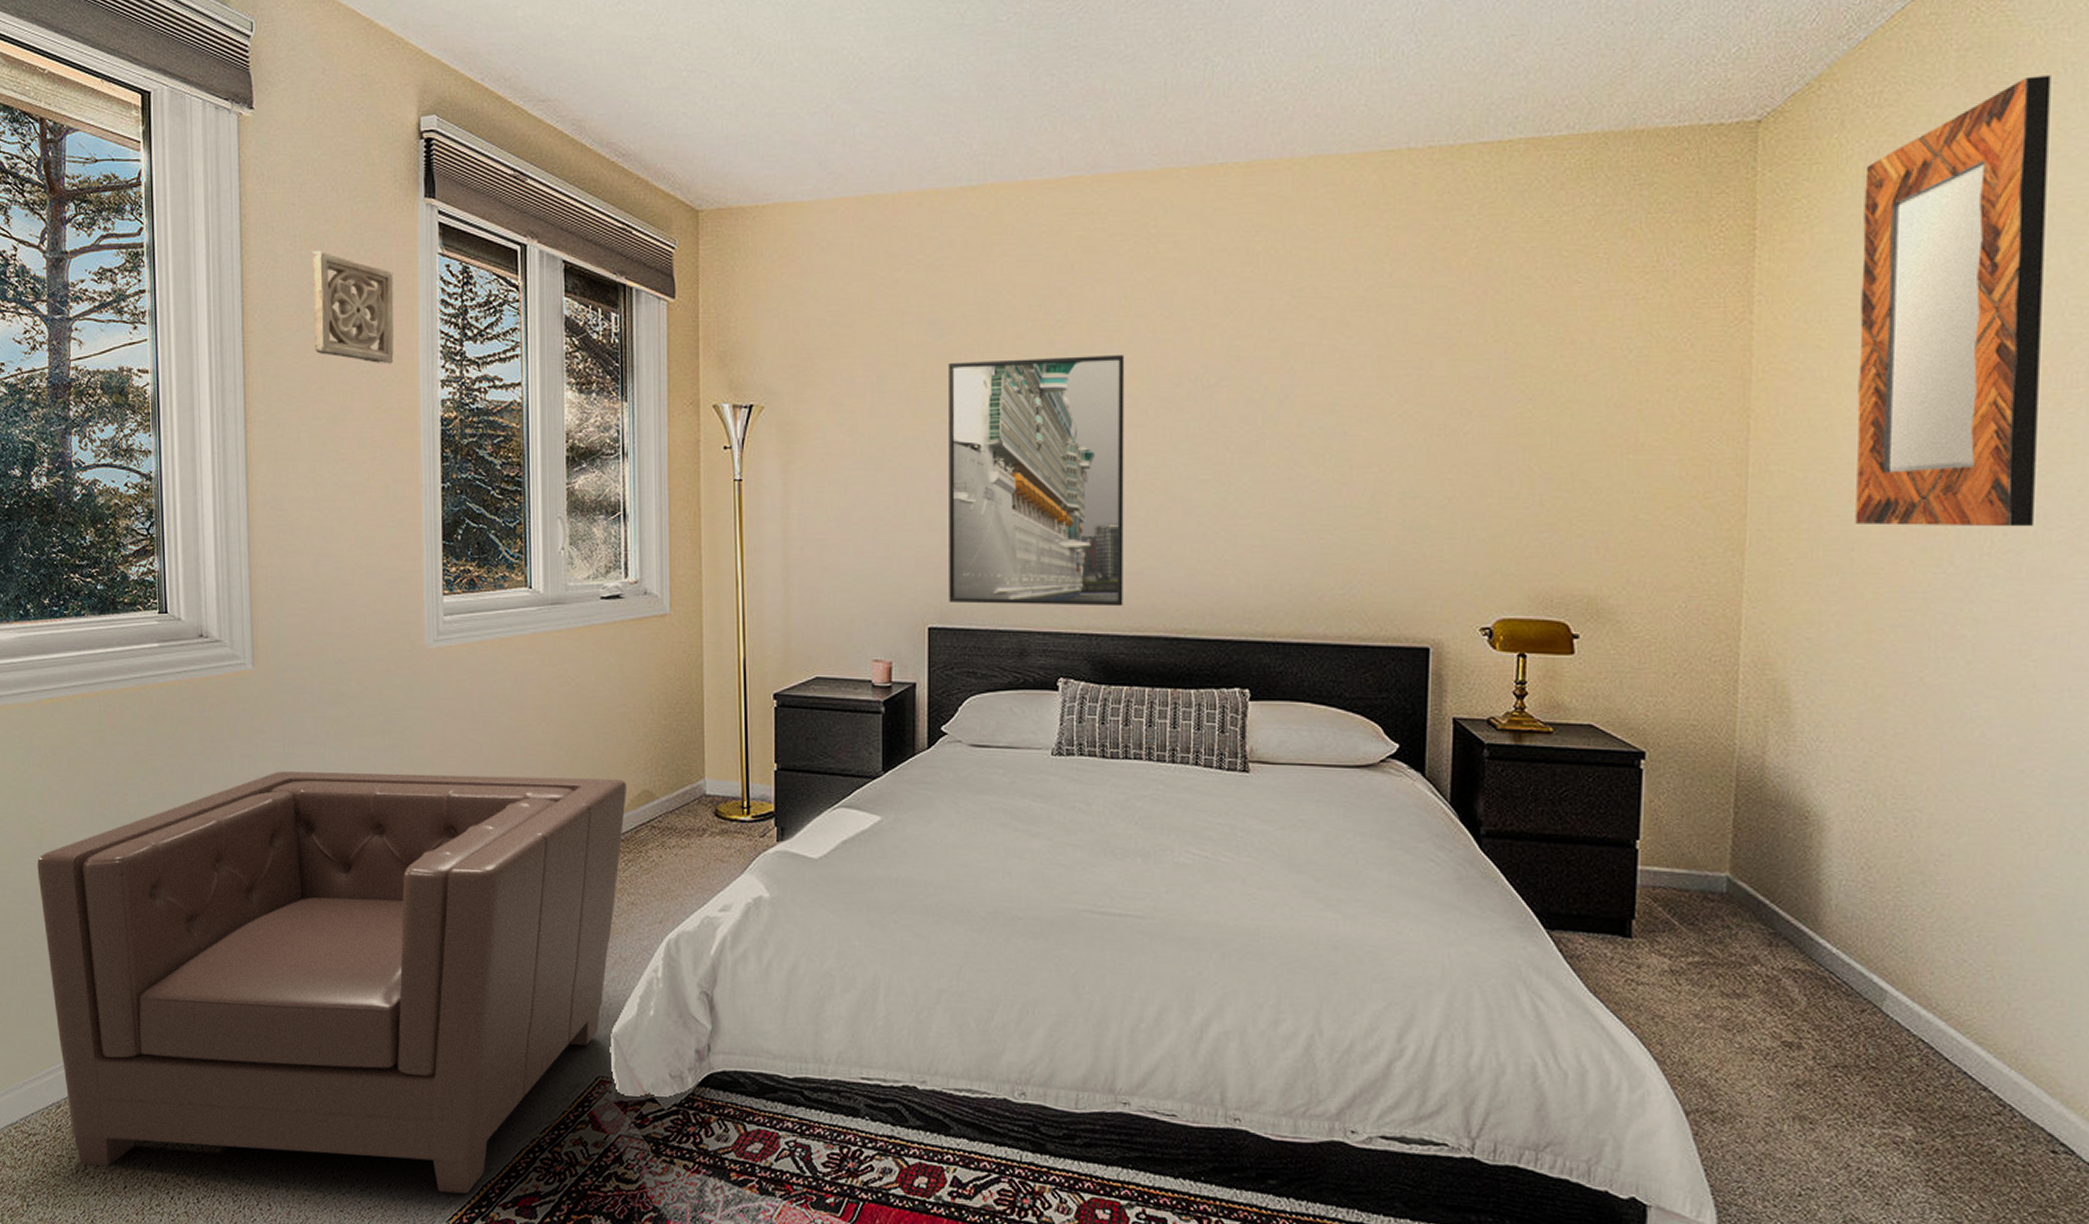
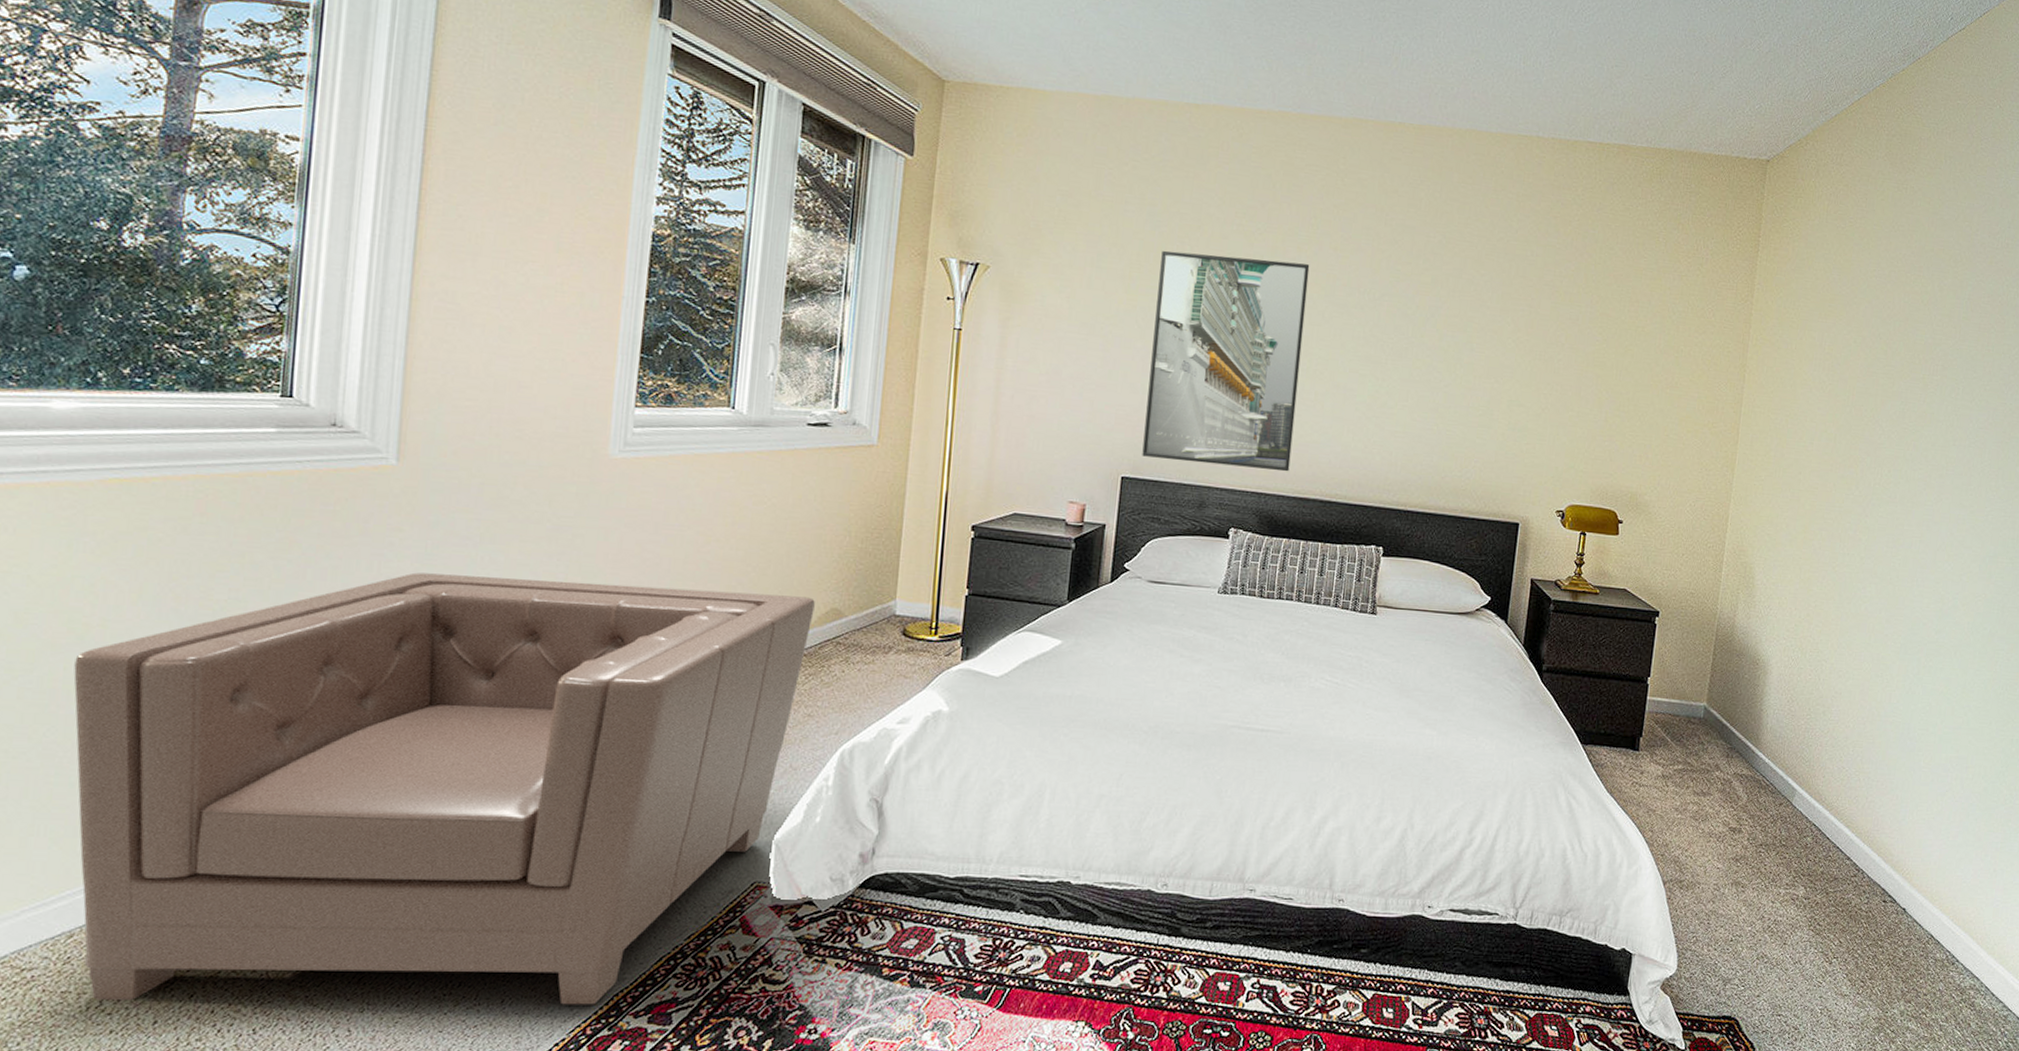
wall ornament: present [311,250,394,364] -> none [513,47,615,174]
home mirror: present [1855,75,2051,527] -> none [1803,161,1938,468]

